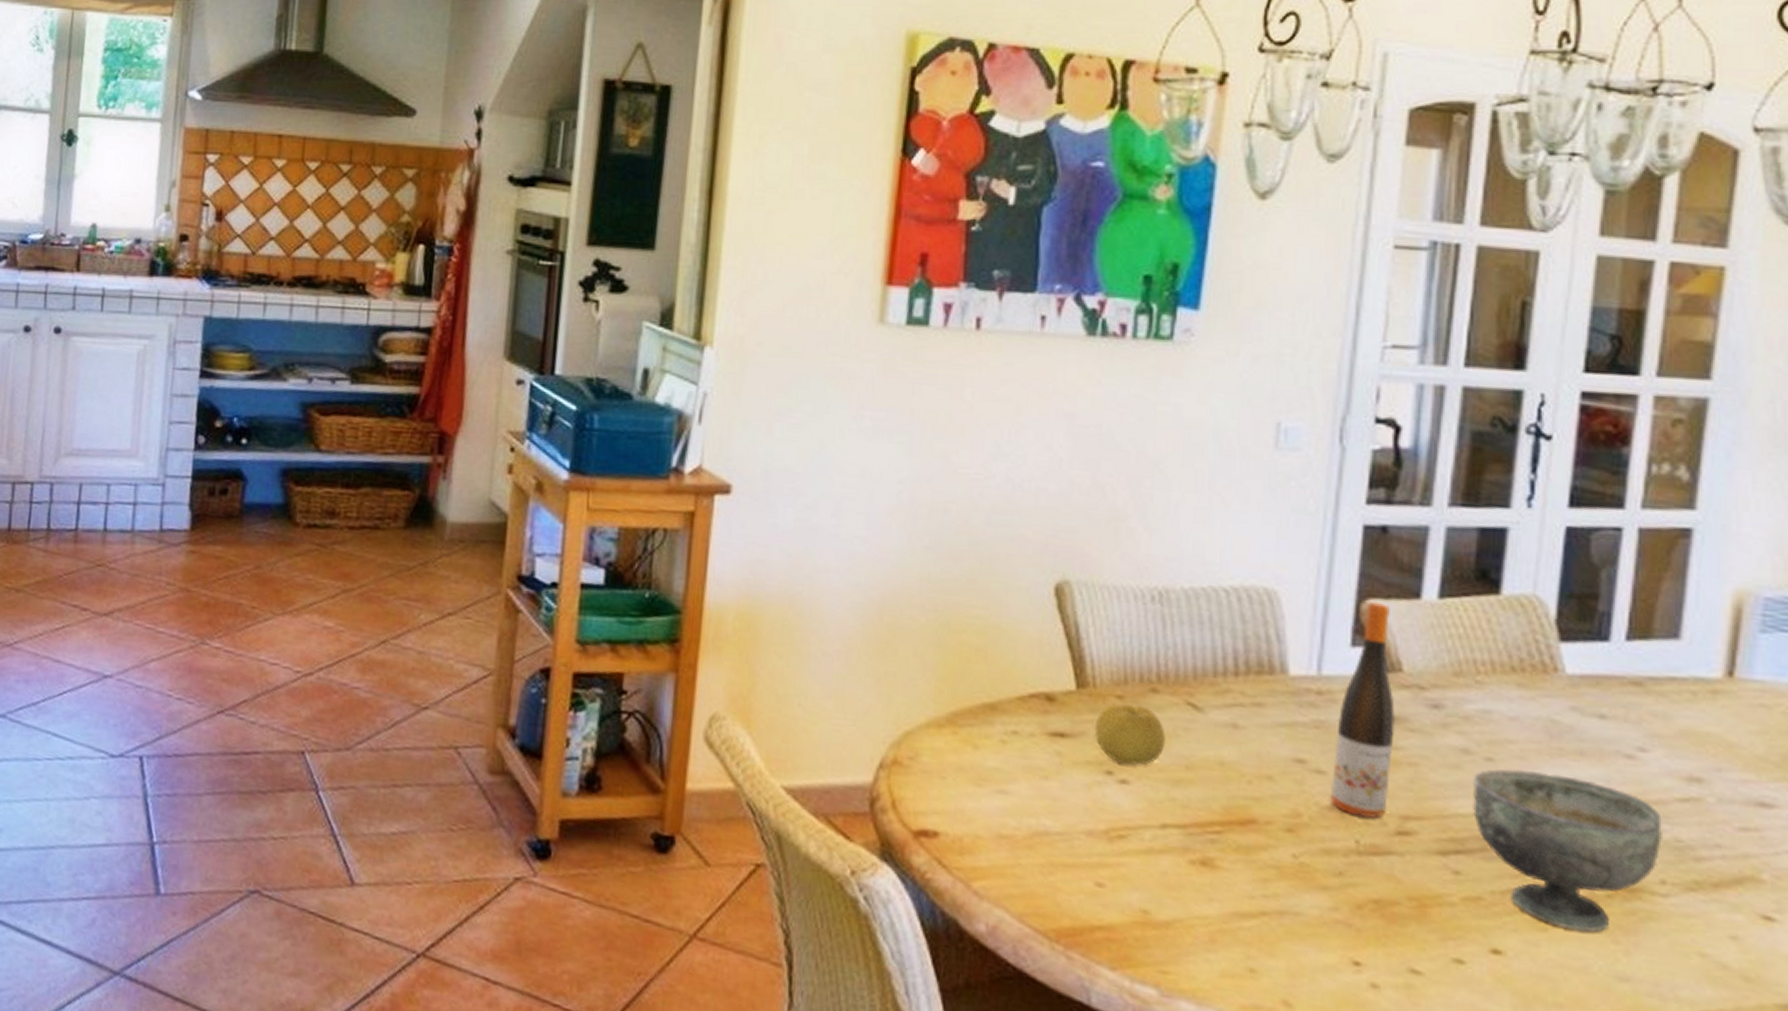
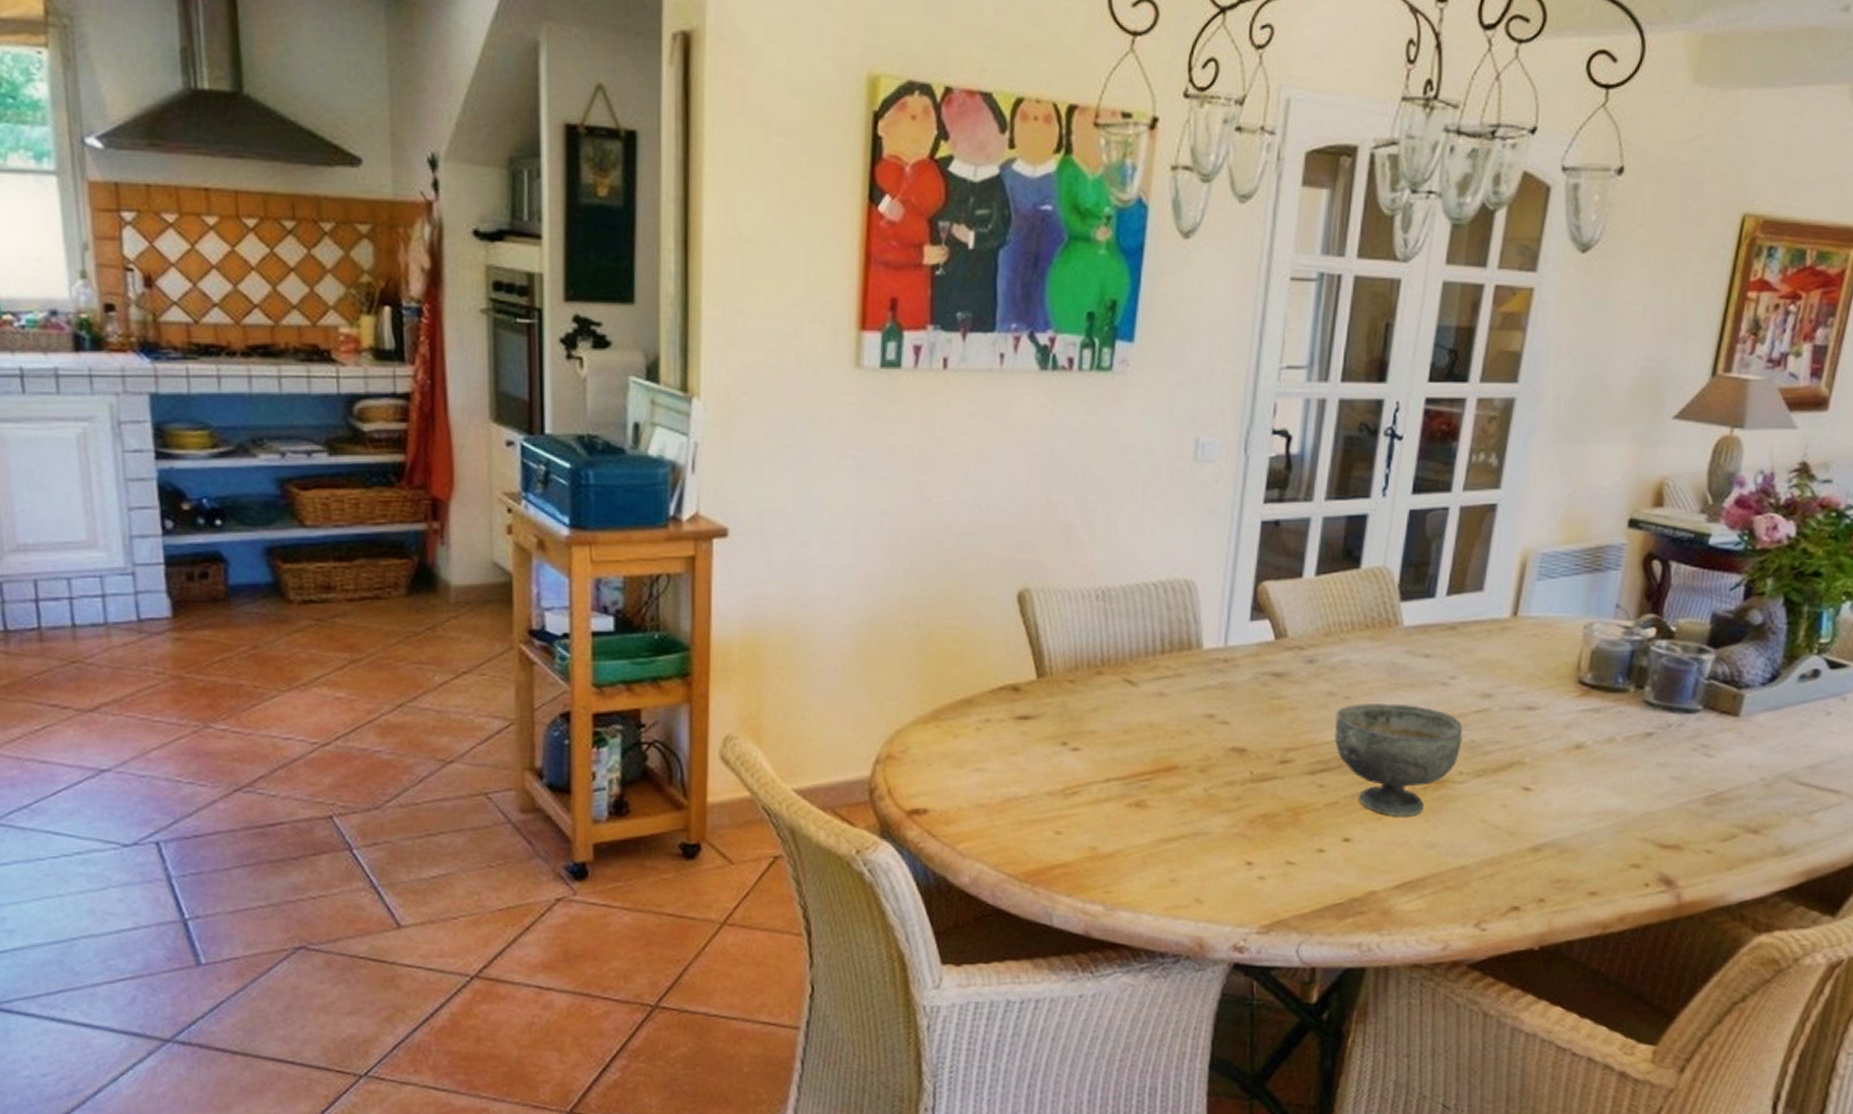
fruit: present [1094,703,1166,766] -> none [1052,687,1108,736]
wine bottle: present [1330,601,1395,819] -> none [1232,583,1281,753]

